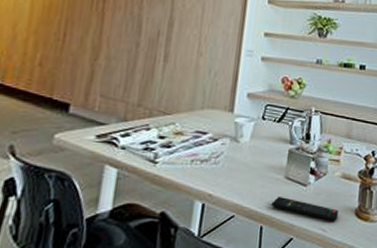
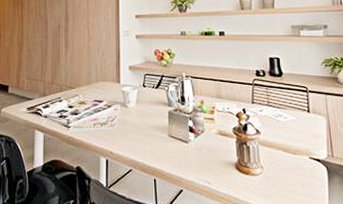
remote control: present [271,196,338,221] -> none [160,152,220,175]

